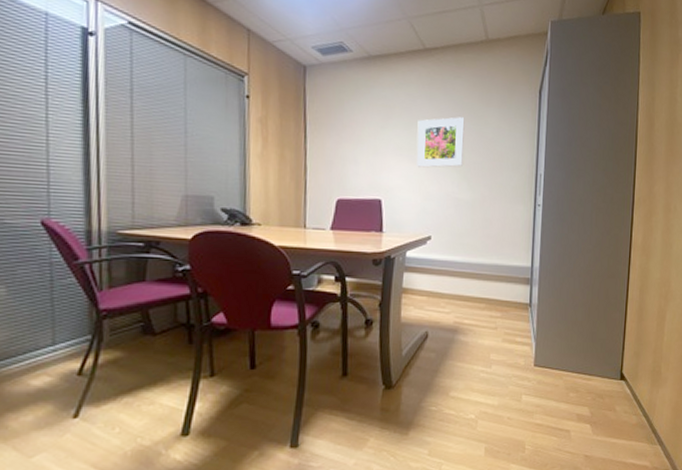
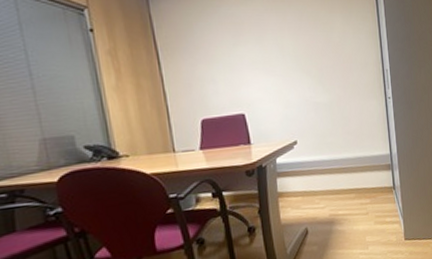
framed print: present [416,117,465,168] -> none [267,26,316,78]

